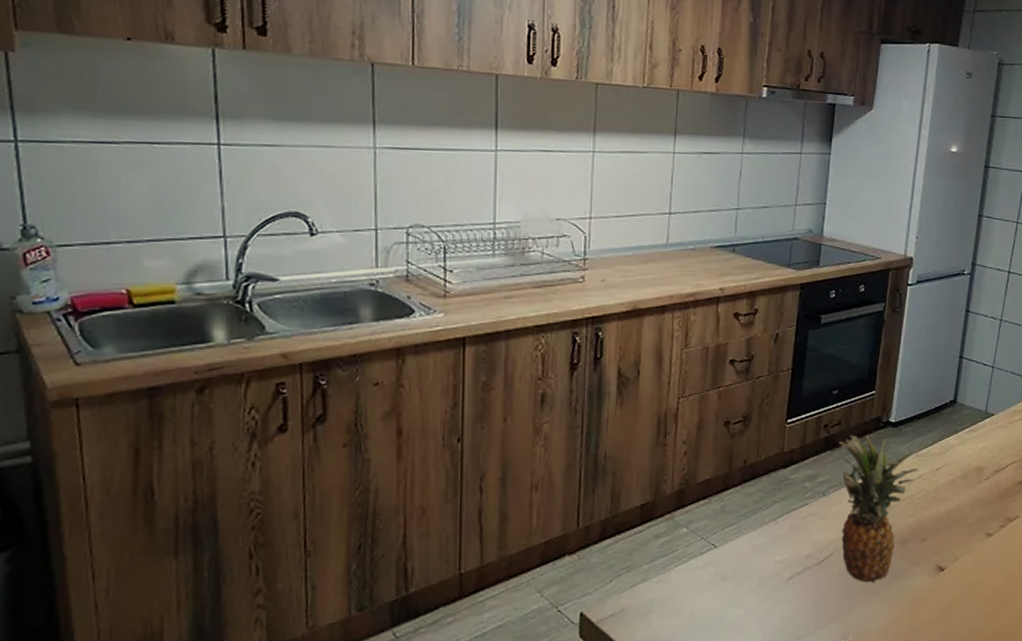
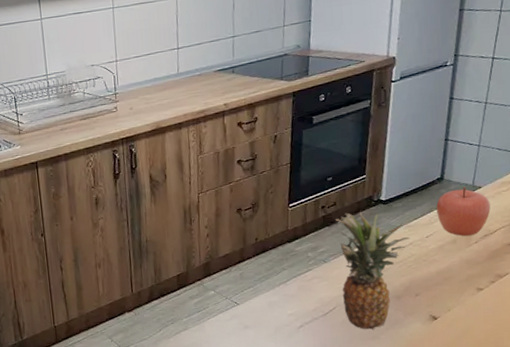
fruit: none [948,412,1003,471] -> present [436,186,491,236]

